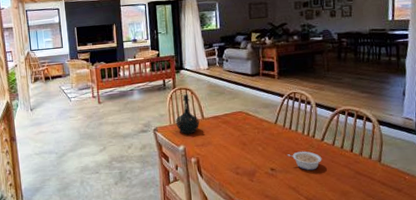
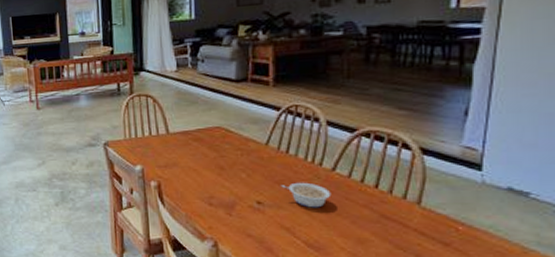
bottle: present [175,95,200,135] -> none [132,103,164,152]

